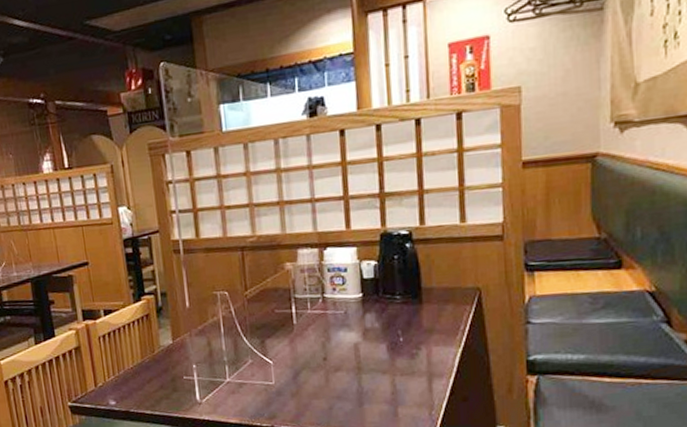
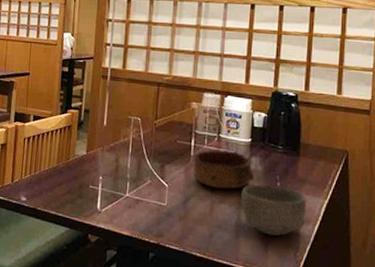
bowl: none [296,311,371,356] -> present [193,150,254,189]
bowl: none [359,341,438,397] -> present [241,184,307,236]

